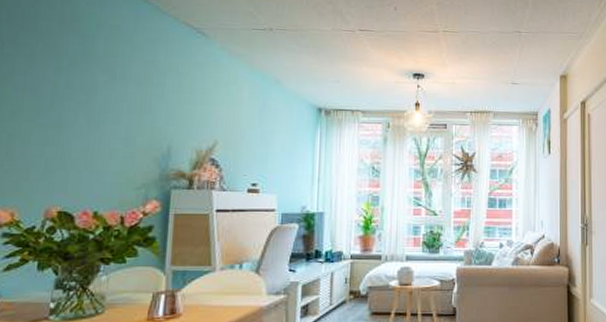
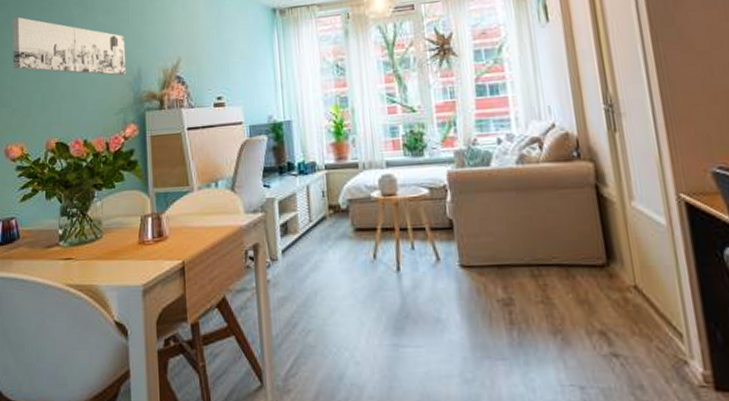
wall art: none [11,72,157,150] -> present [13,17,127,76]

